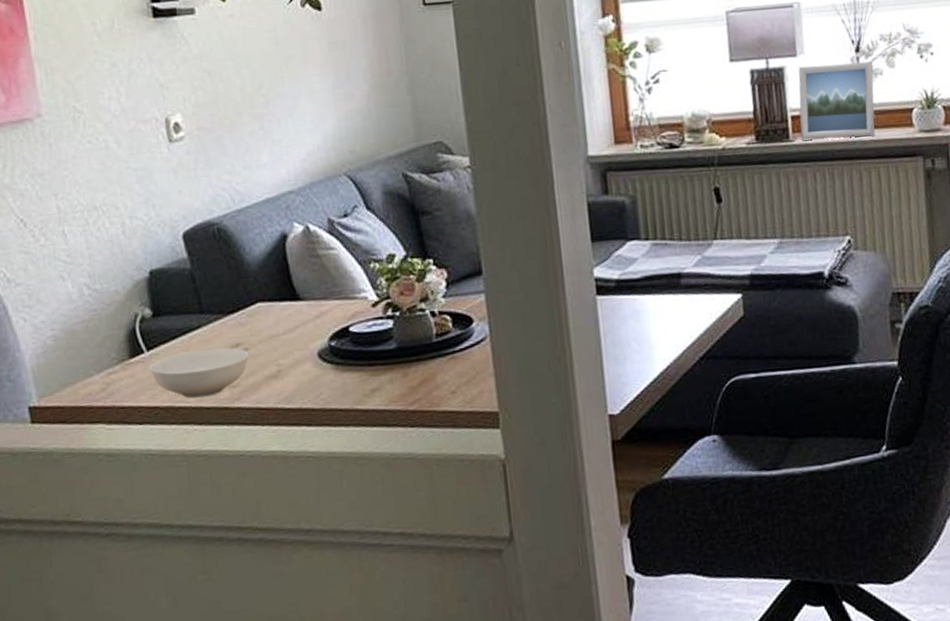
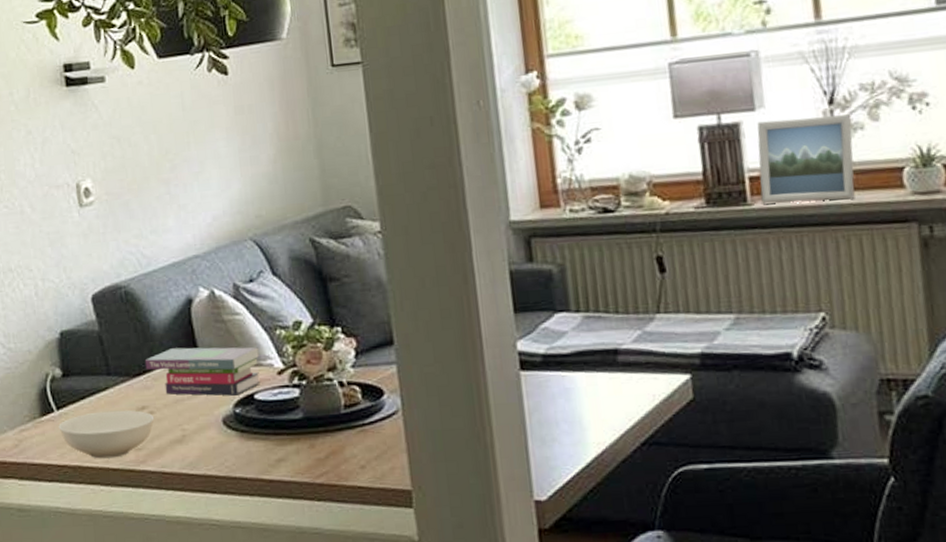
books: none [238,281,355,331] -> present [144,347,260,396]

